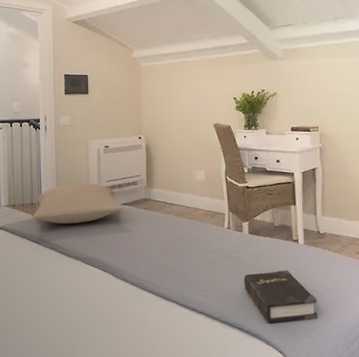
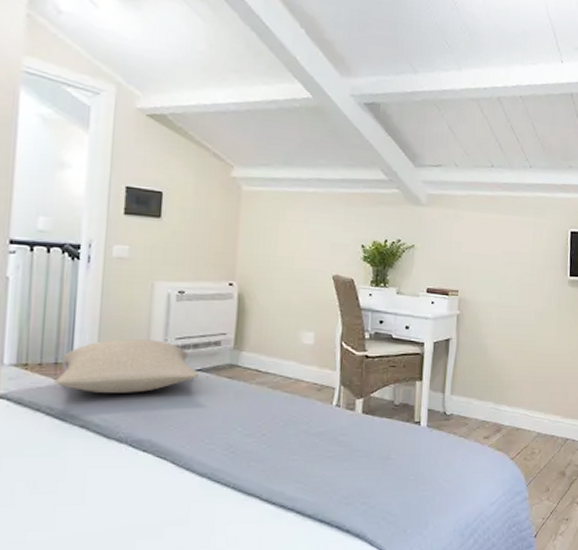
hardback book: present [244,269,318,324] -> none [349,456,435,520]

